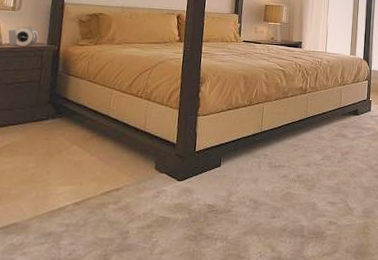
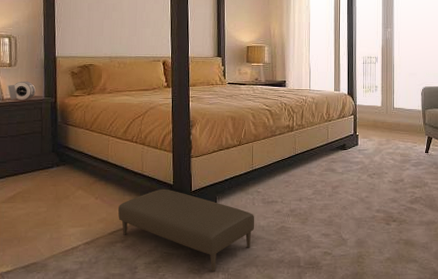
ottoman: none [113,147,260,240] -> present [118,188,255,272]

